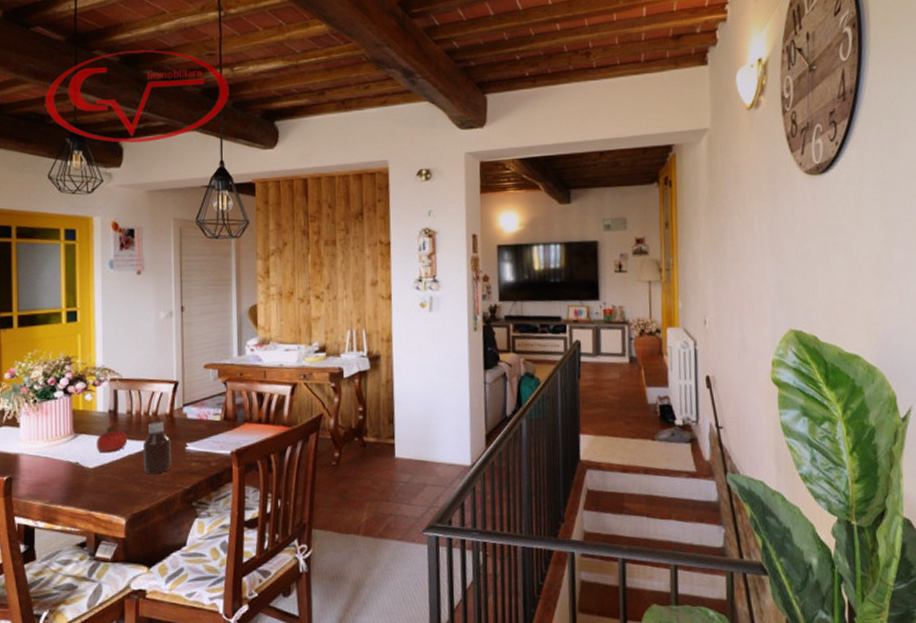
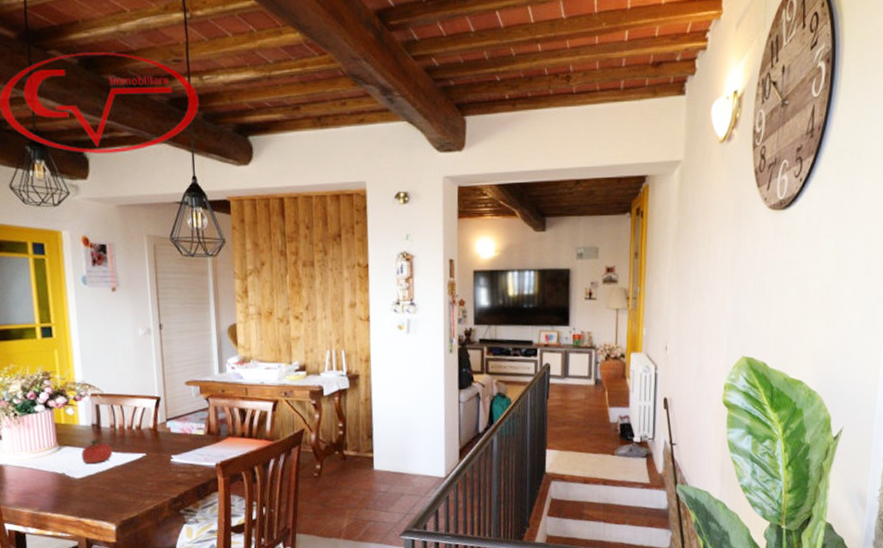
bottle: present [143,421,171,475] -> none [129,435,158,485]

